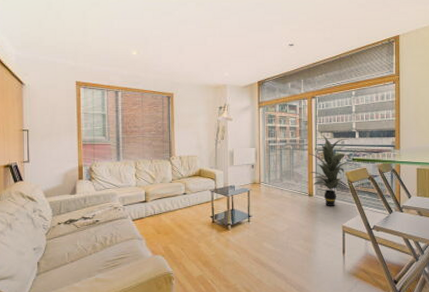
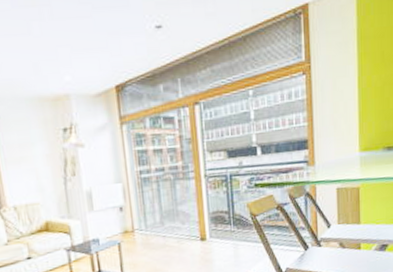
indoor plant: present [309,135,351,207] -> none [196,155,252,252]

